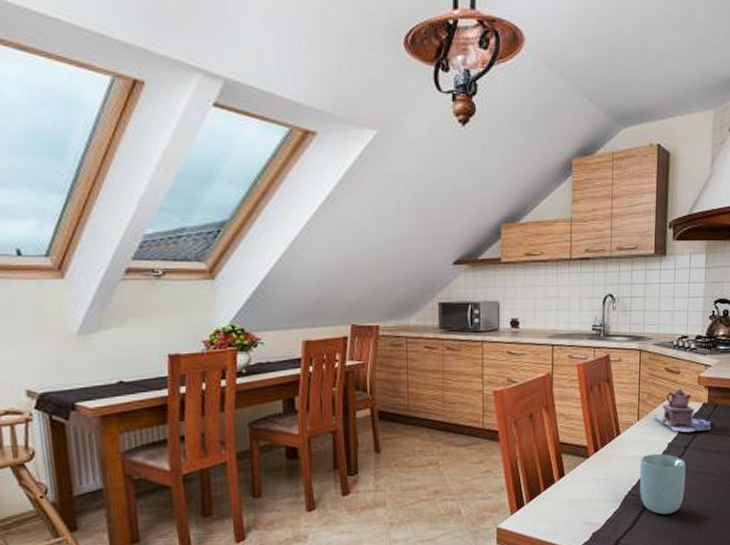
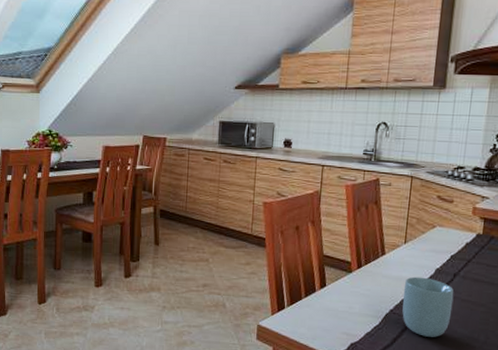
teapot: present [653,388,711,433] -> none [421,217,485,261]

